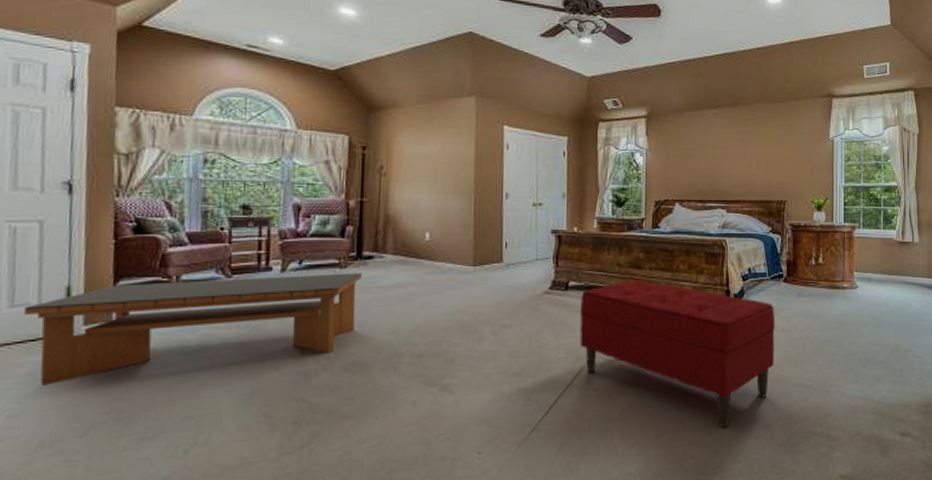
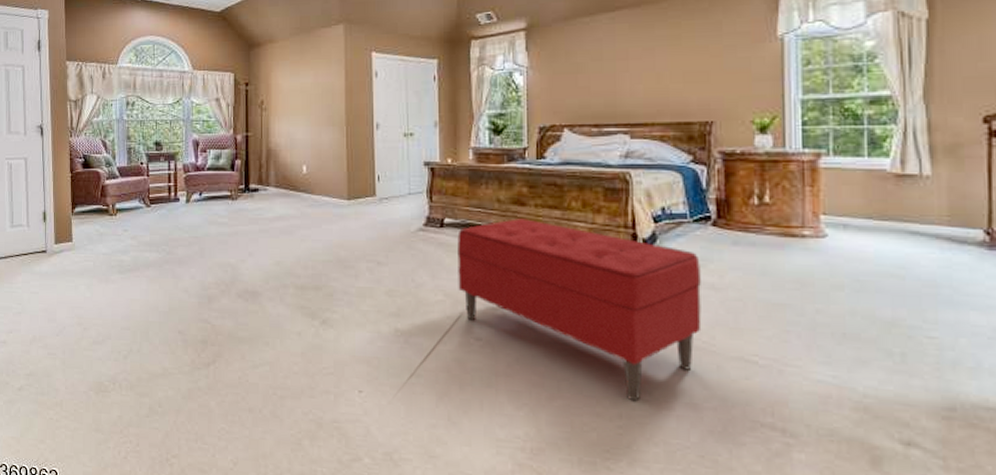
coffee table: present [25,273,363,386] -> none [20,204,251,291]

